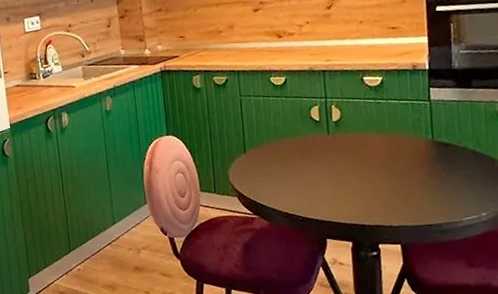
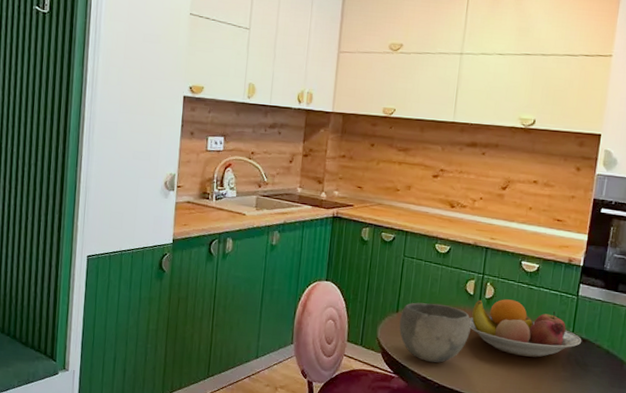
bowl: none [249,136,324,197] -> present [399,302,471,363]
fruit bowl: none [320,118,444,173] -> present [469,299,582,358]

